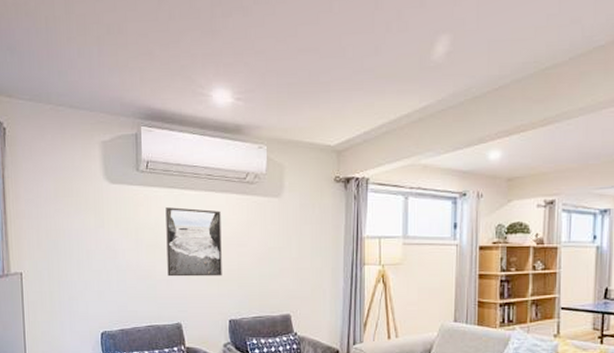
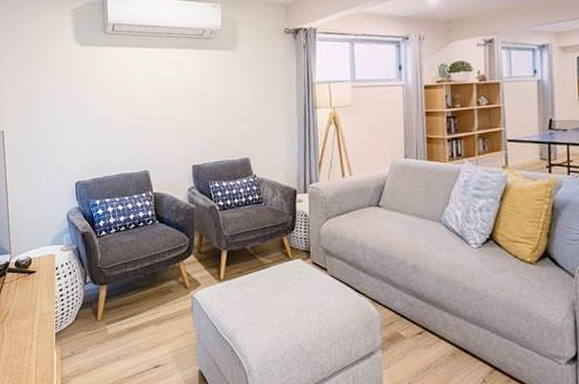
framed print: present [165,207,222,277] -> none [131,64,185,128]

